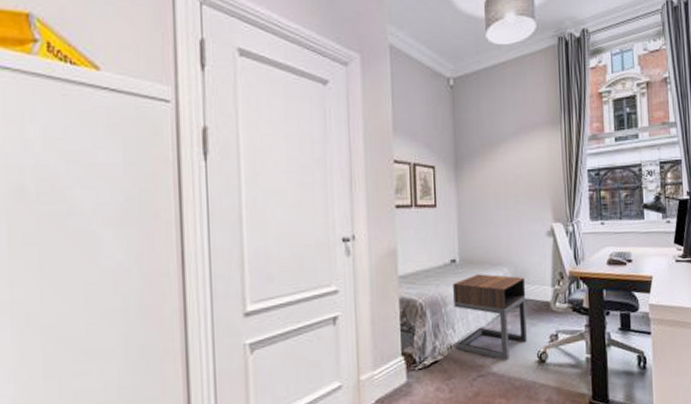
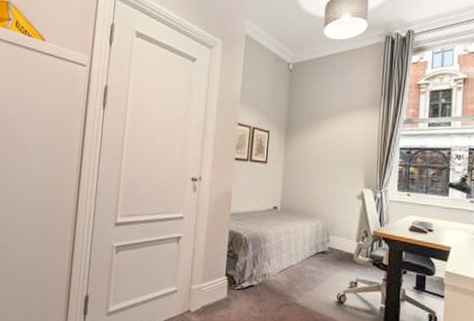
nightstand: present [453,274,527,361] -> none [269,221,334,297]

